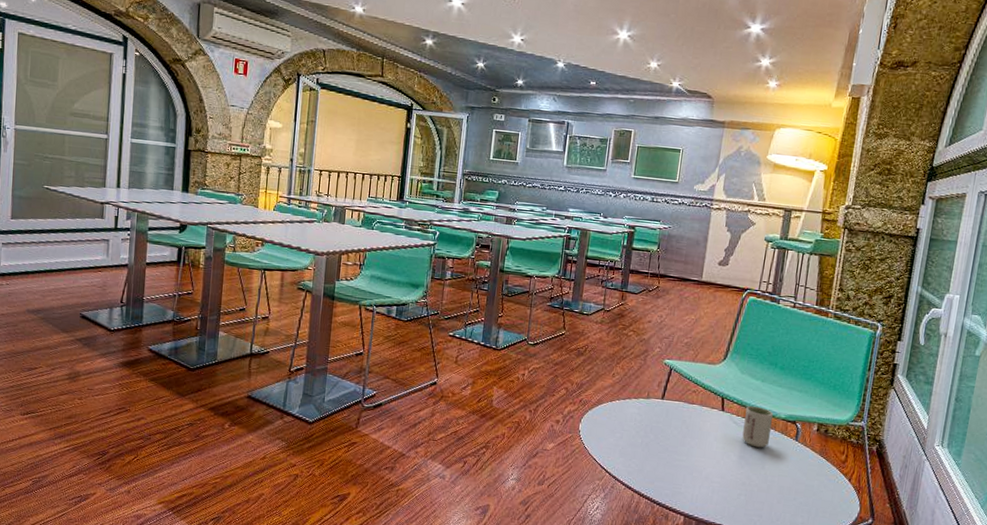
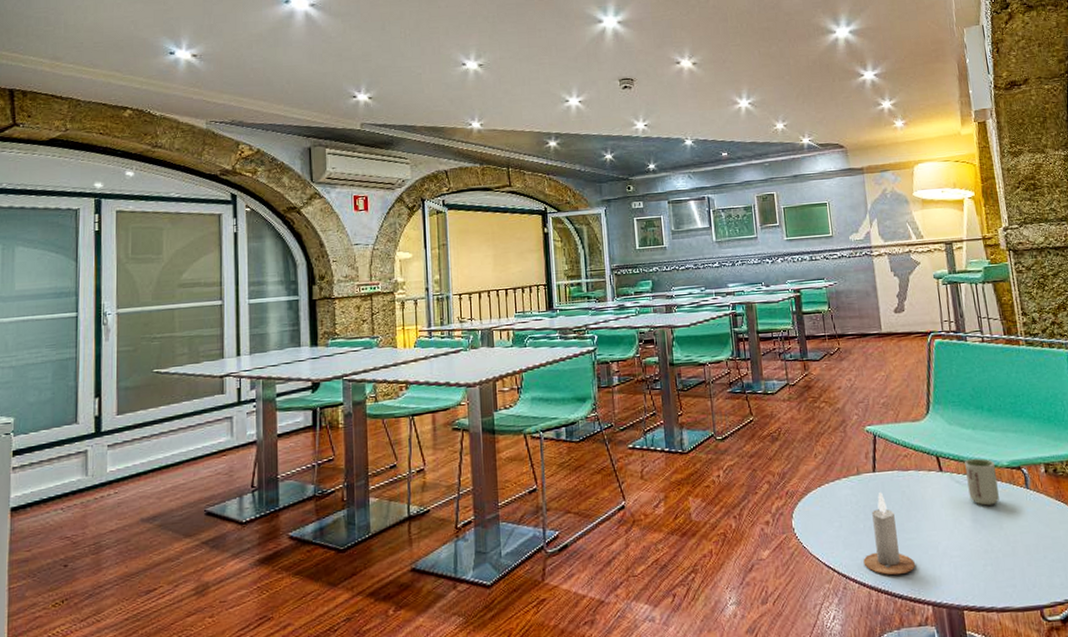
candle: none [633,417,679,487] -> present [863,493,916,575]

